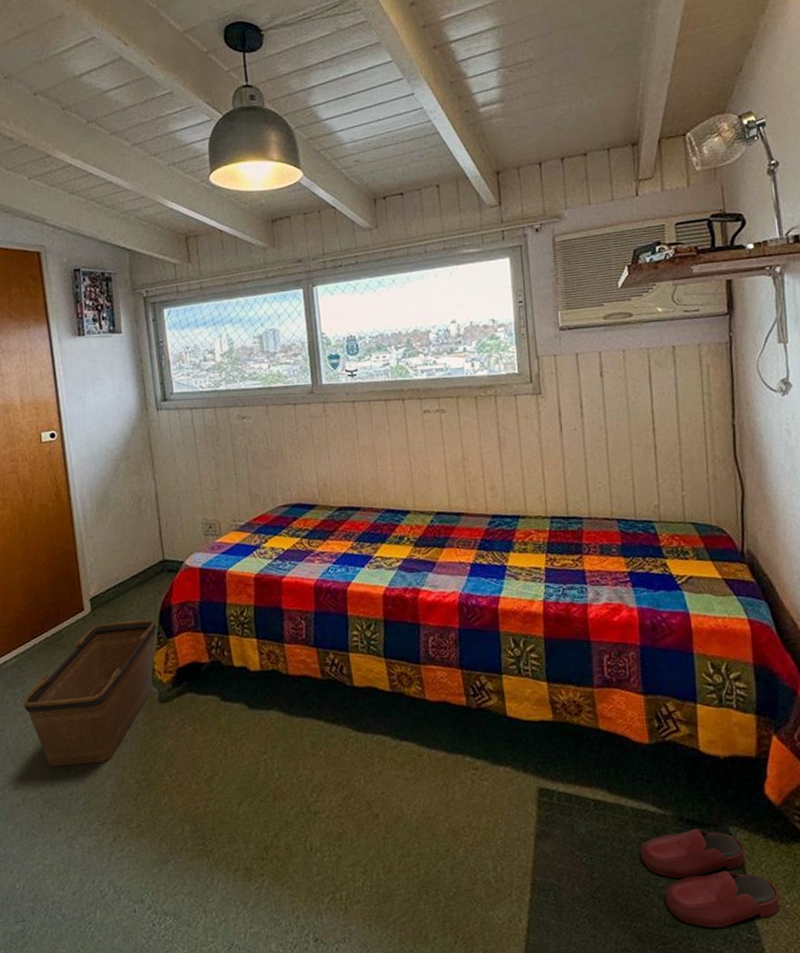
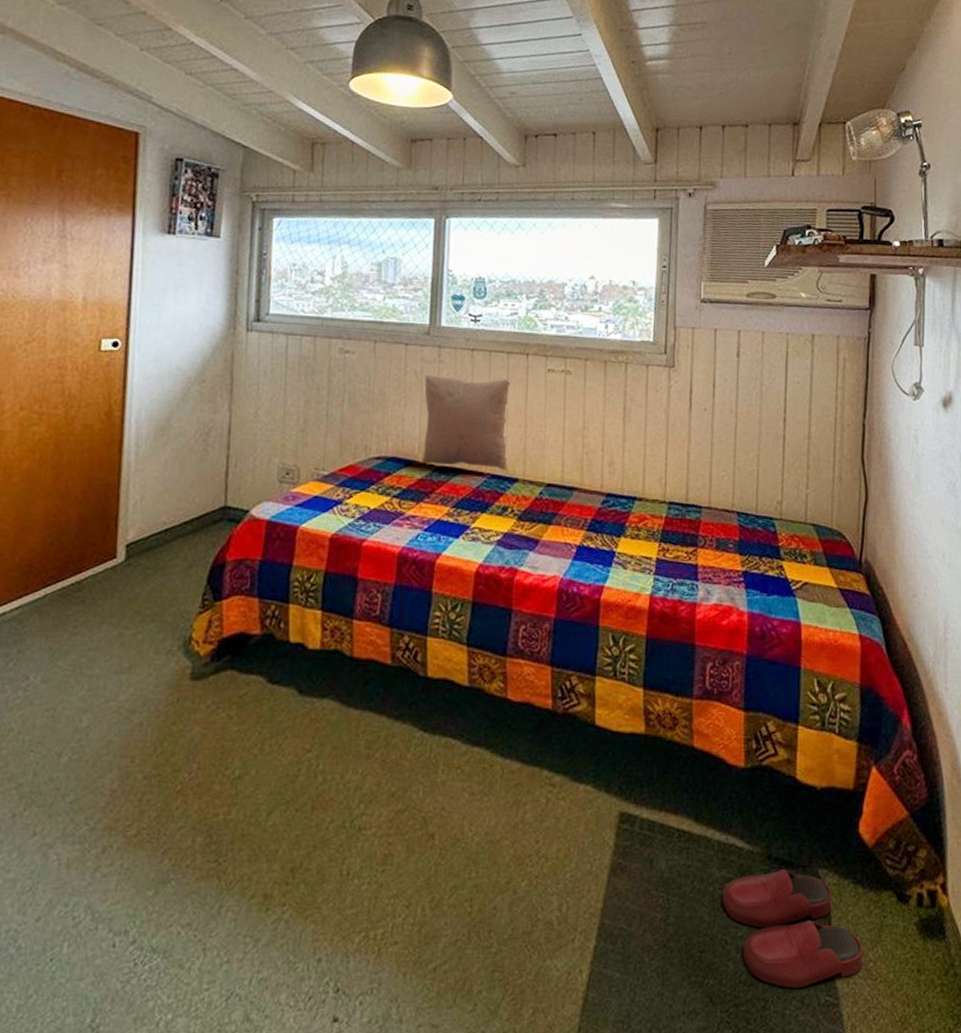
bicycle basket: present [23,619,156,768] -> none [17,576,203,753]
pillow: none [315,423,400,507] -> present [422,374,511,472]

